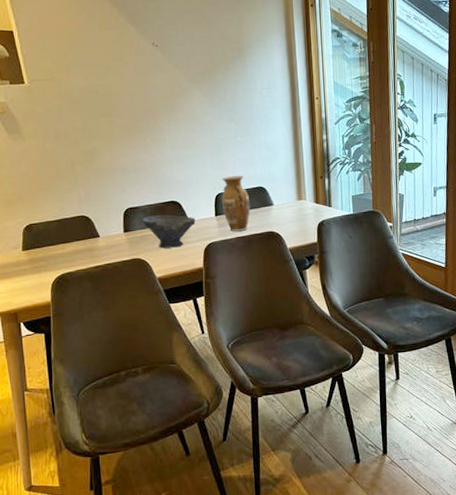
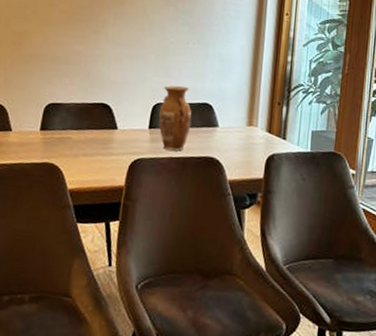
bowl: present [142,215,196,249] -> none [63,116,126,158]

